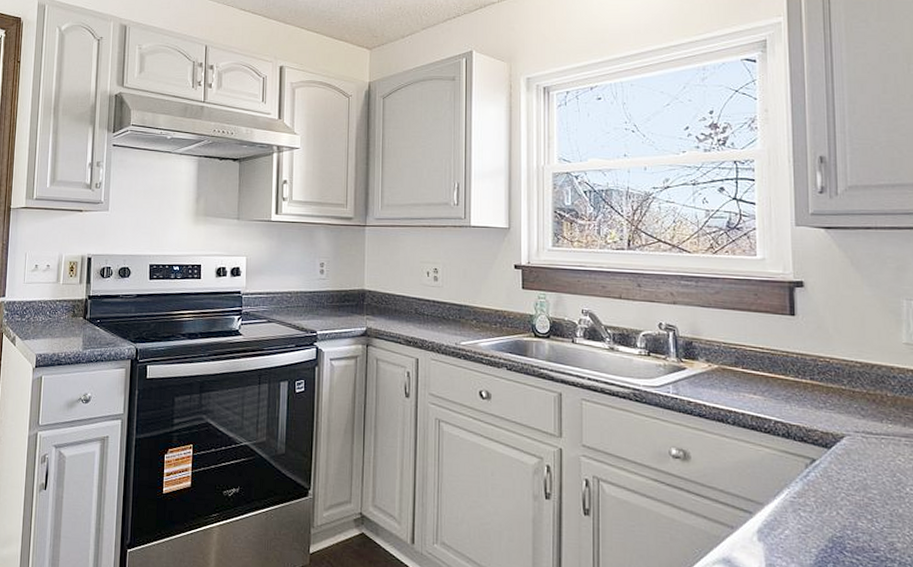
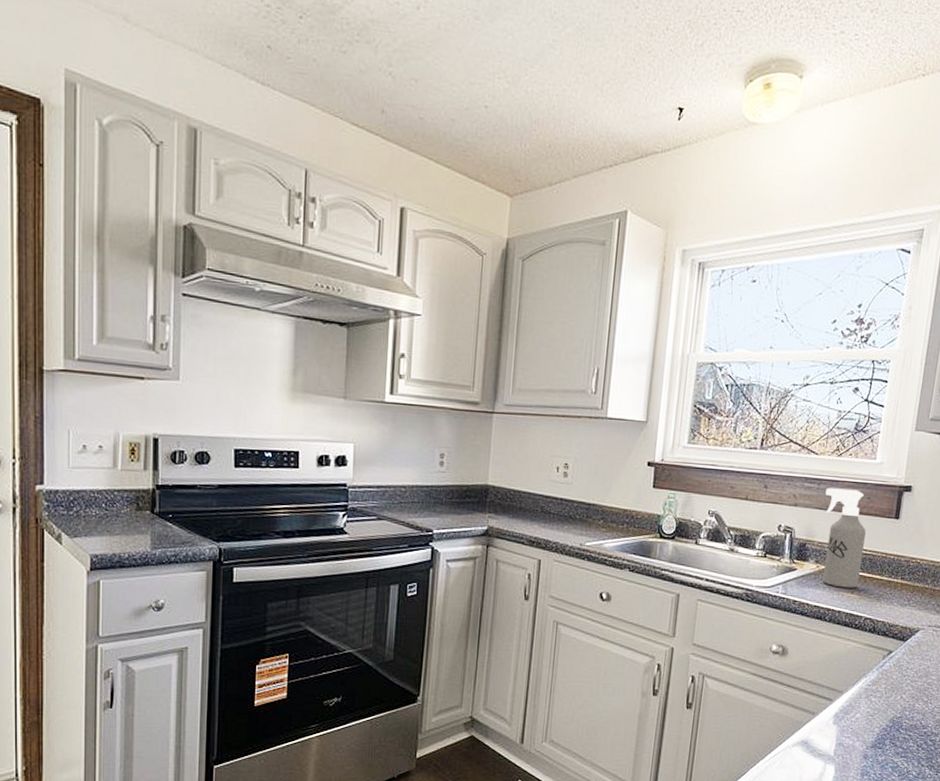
spray bottle: none [706,285,760,389] -> present [822,487,866,589]

